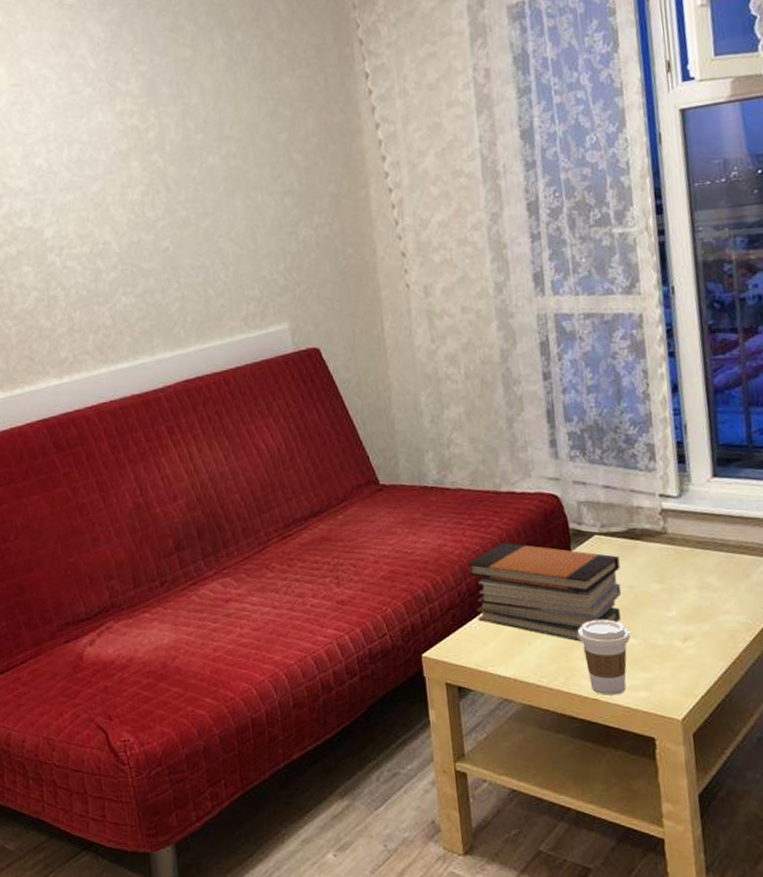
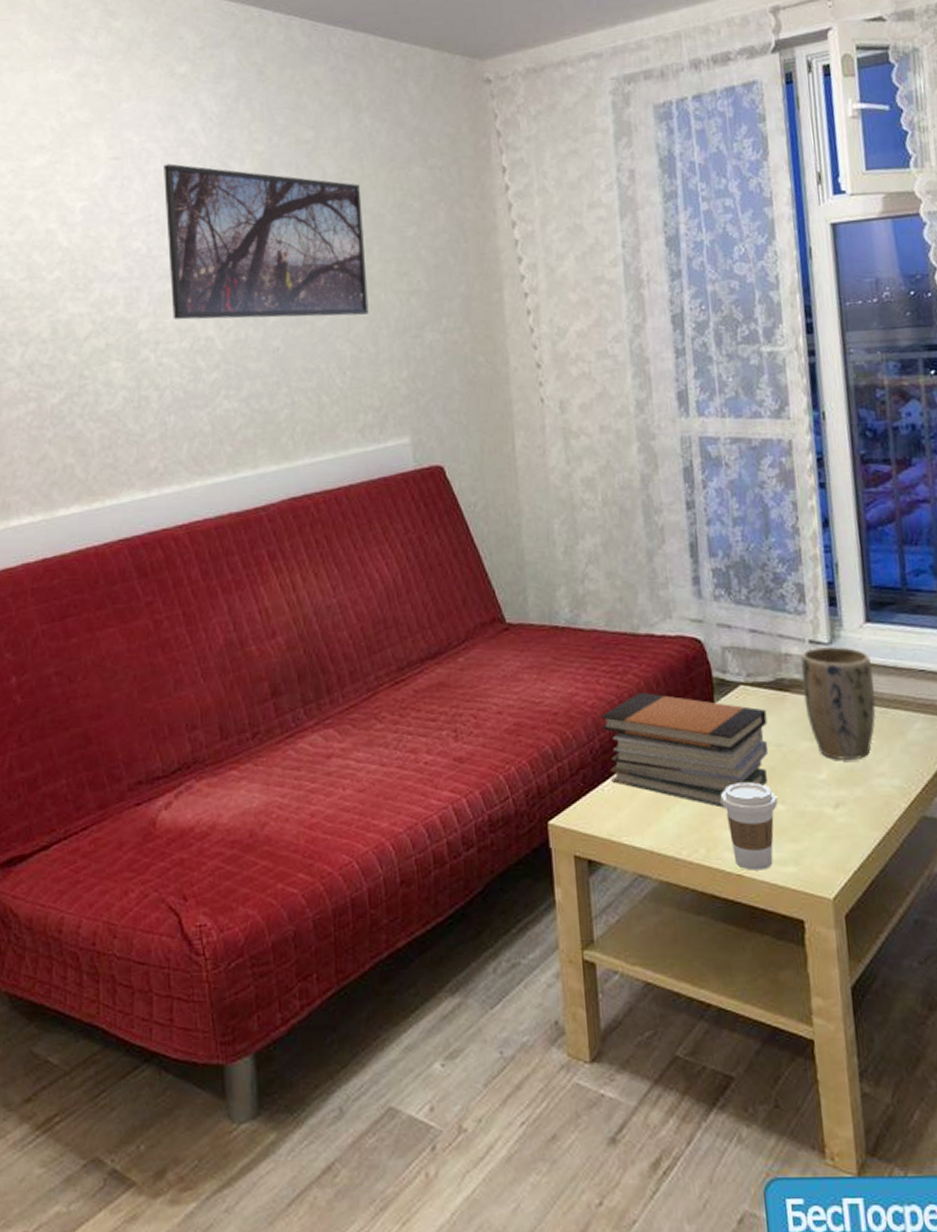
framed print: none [58,87,247,227] -> present [163,163,369,320]
plant pot: none [651,499,723,599] -> present [801,646,876,760]

